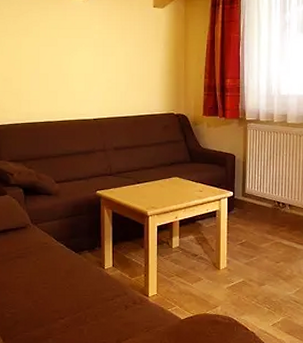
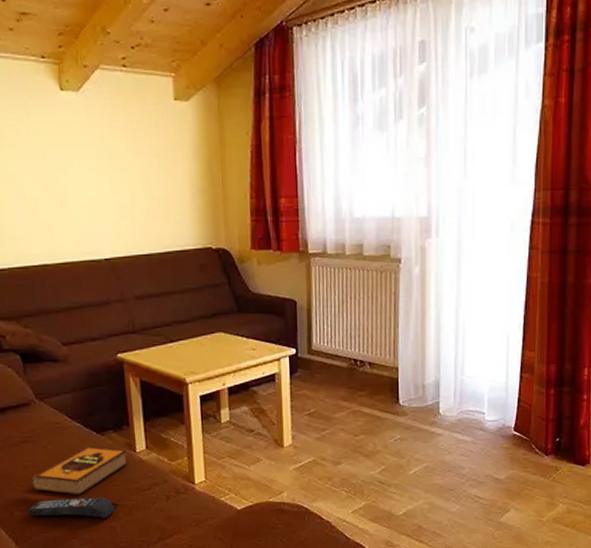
remote control: none [15,304,83,322] -> present [27,497,114,518]
hardback book: none [20,262,98,302] -> present [30,446,129,496]

